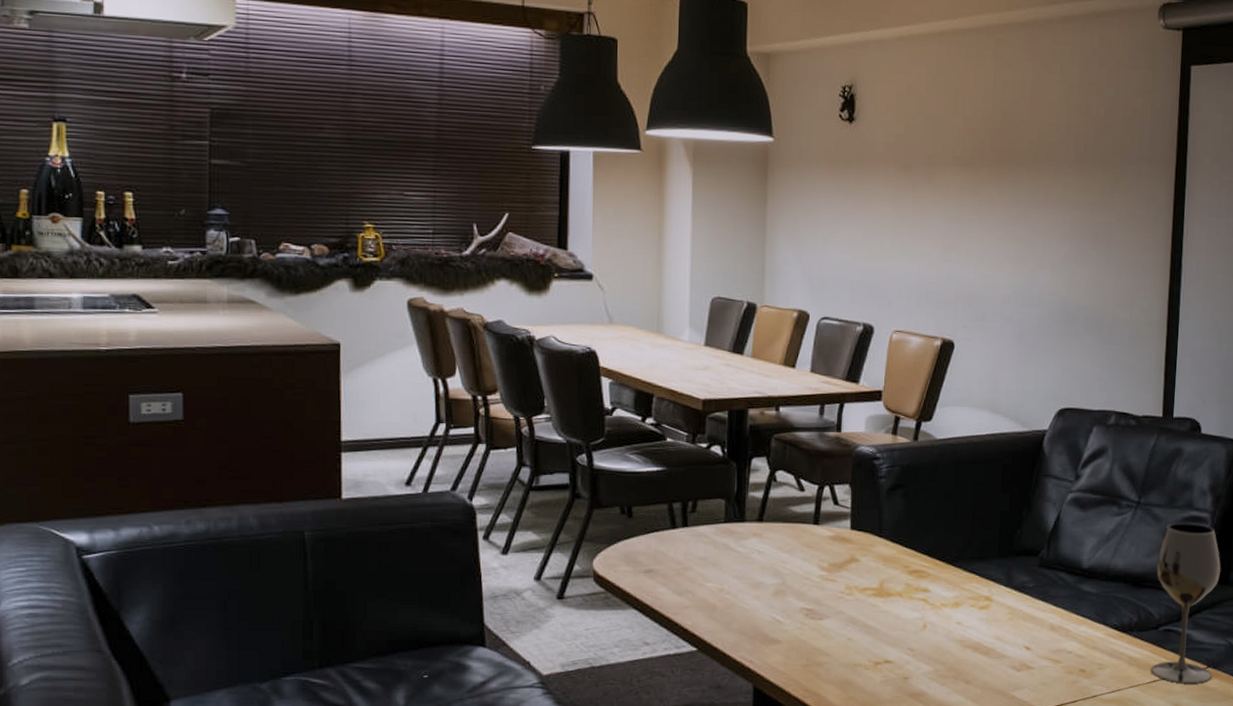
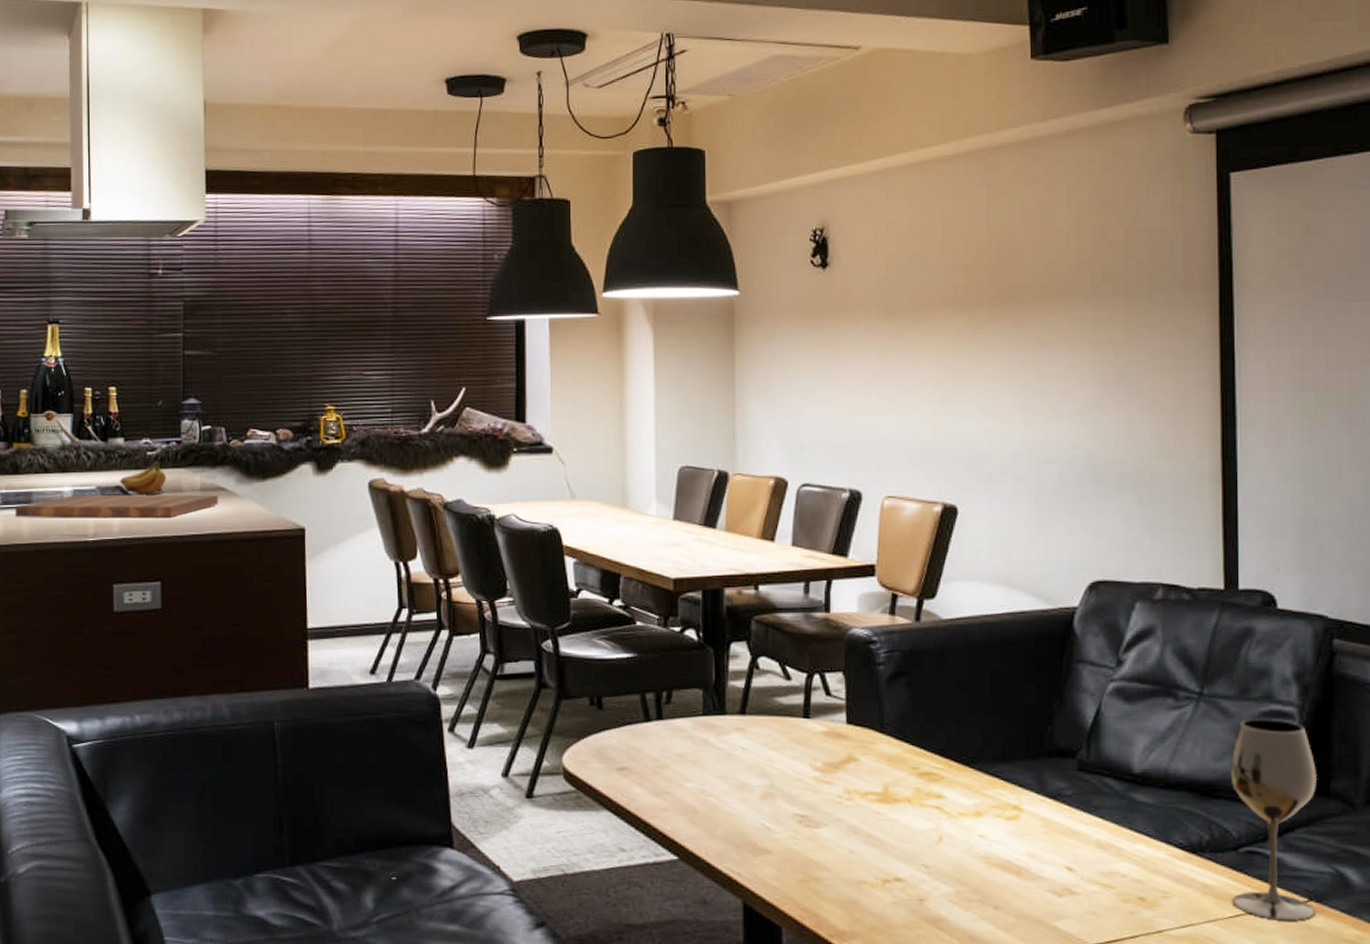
cutting board: none [15,302,247,328] -> present [15,494,218,517]
fruit: none [136,270,190,306] -> present [119,461,167,495]

